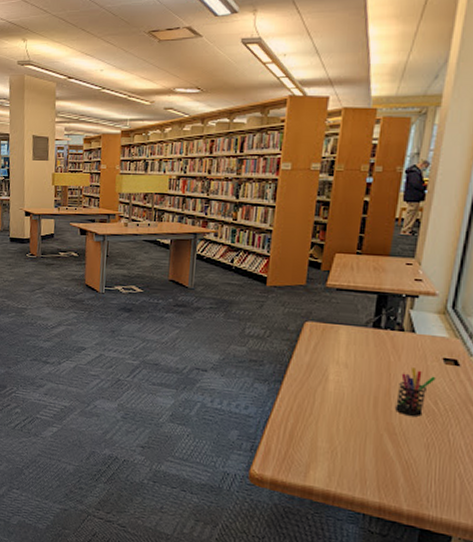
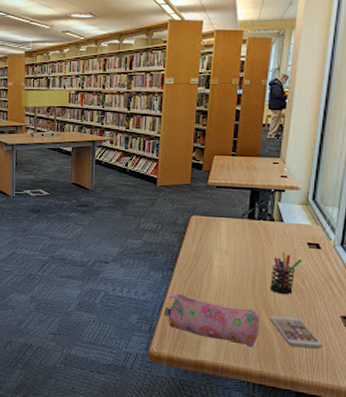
pencil case: none [269,409,382,476] -> present [164,294,260,348]
smartphone: none [393,440,456,481] -> present [270,316,322,348]

